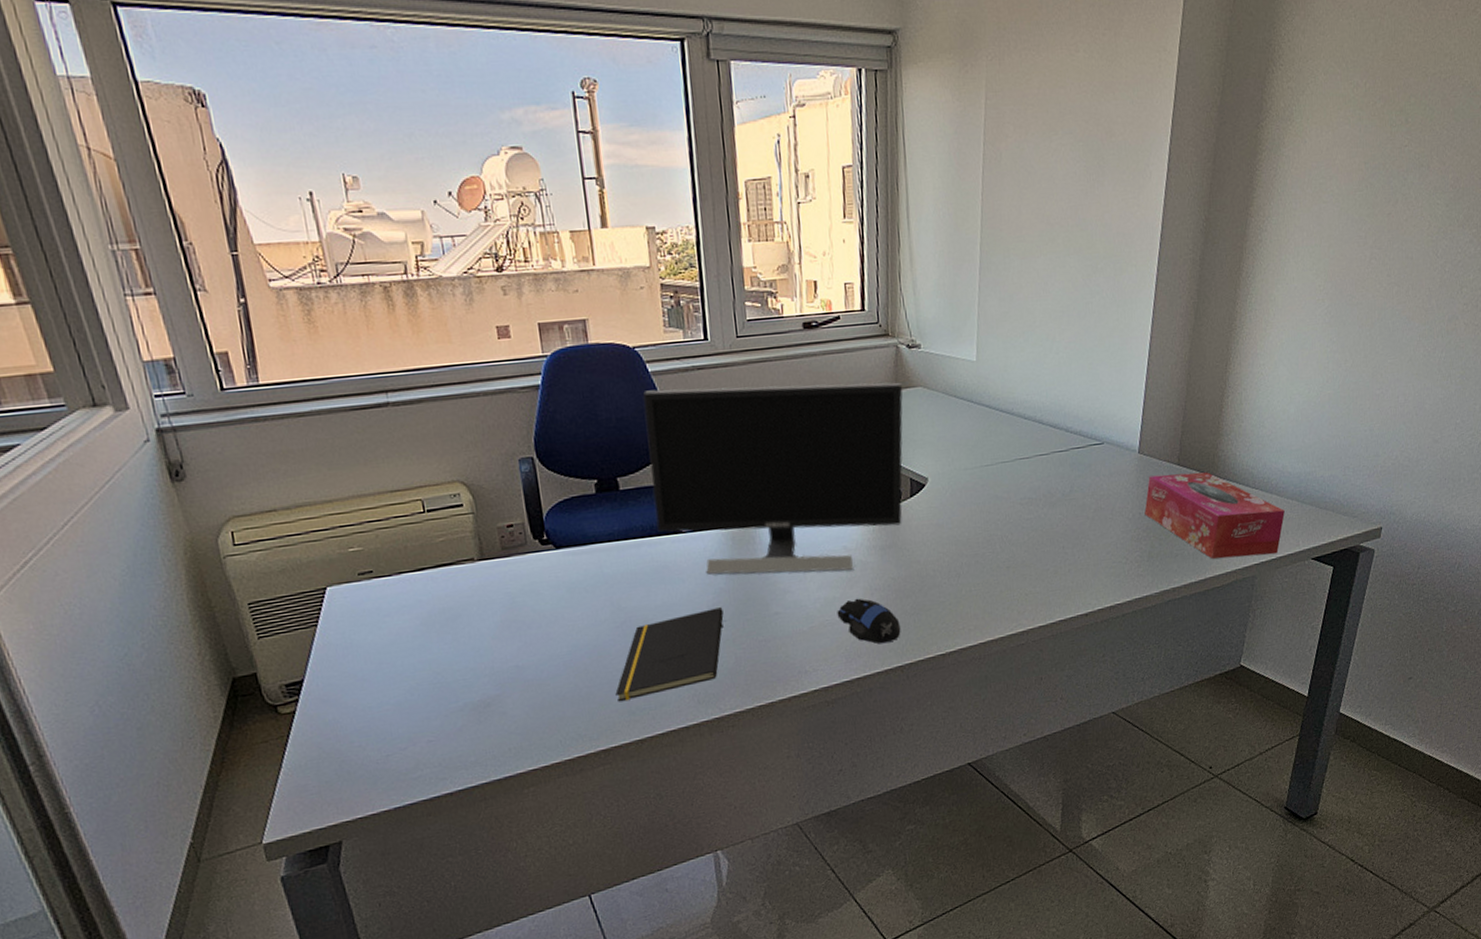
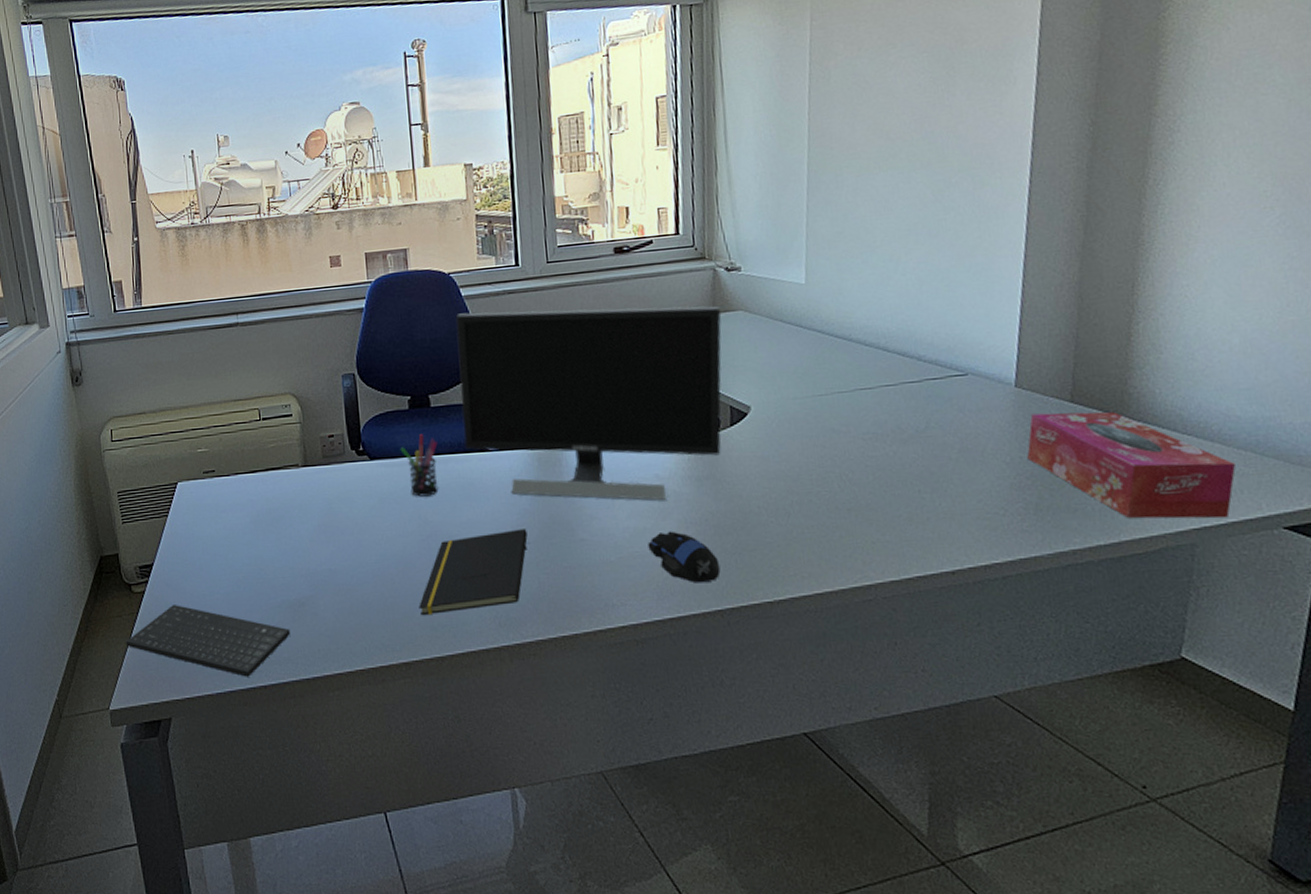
keyboard: none [276,721,477,787] -> present [125,605,291,677]
pen holder: none [588,519,632,584] -> present [400,434,439,497]

